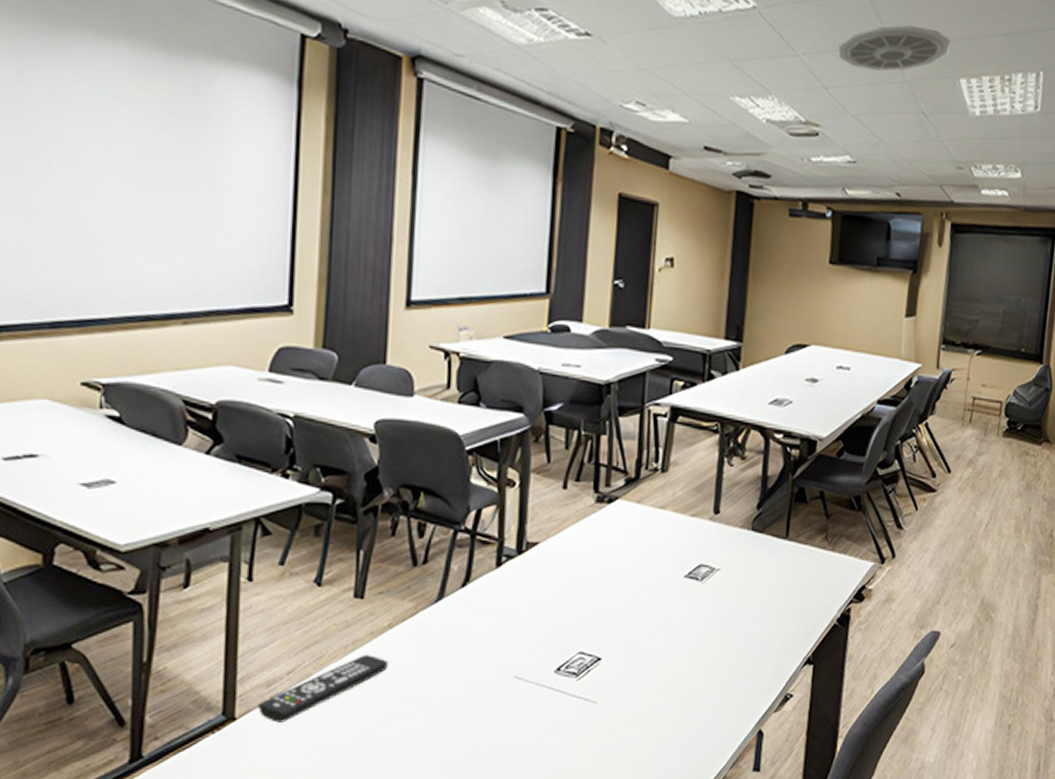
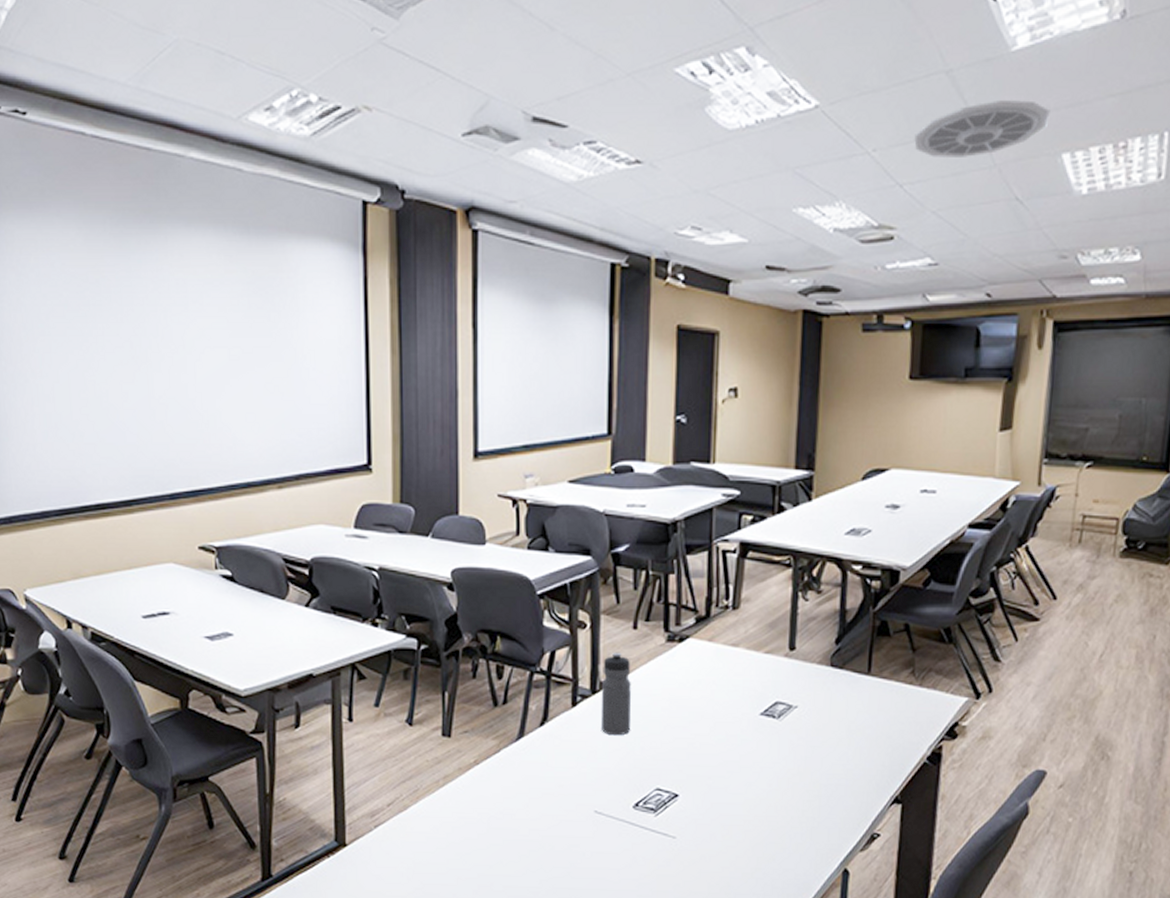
remote control: present [258,655,388,722] -> none [364,789,476,849]
water bottle: none [525,511,559,598] -> present [600,652,631,736]

